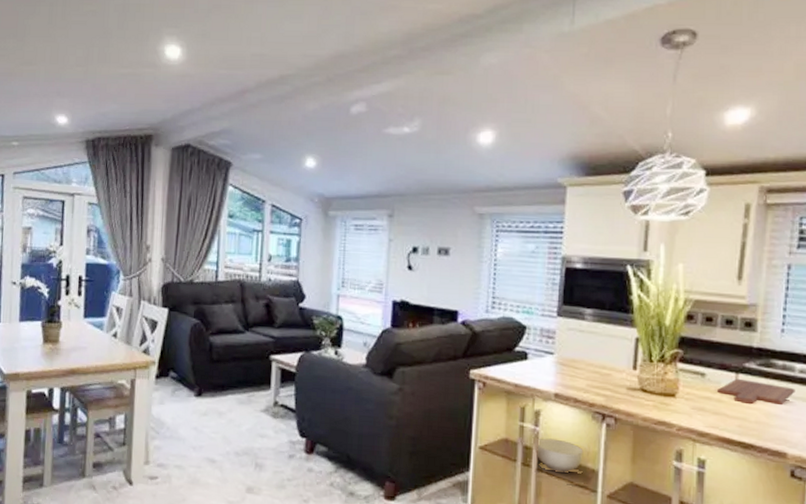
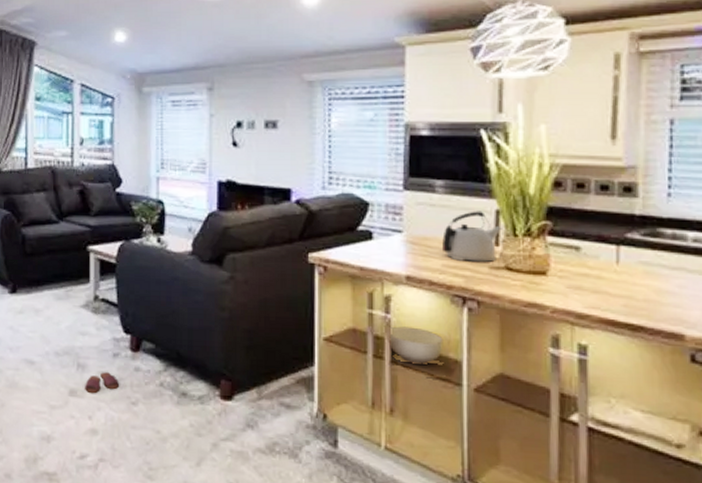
slippers: none [261,472,293,491] -> present [85,372,119,393]
kettle: none [587,338,640,384] -> present [441,211,502,262]
cutting board: present [717,378,796,405] -> none [596,251,690,281]

